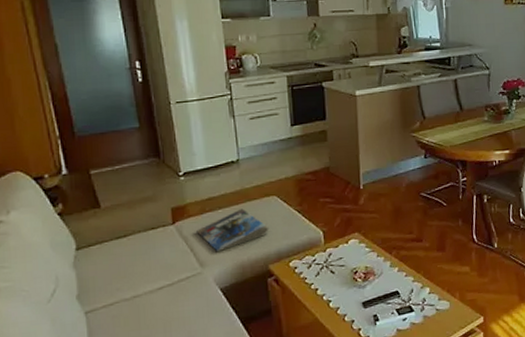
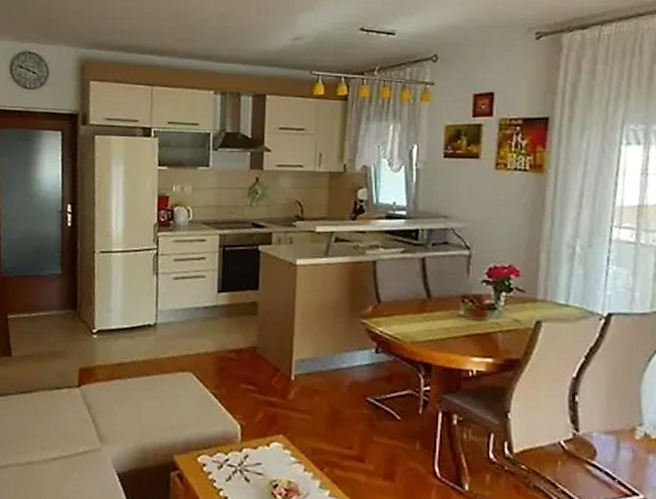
magazine: present [196,208,269,253] -> none [101,381,180,429]

